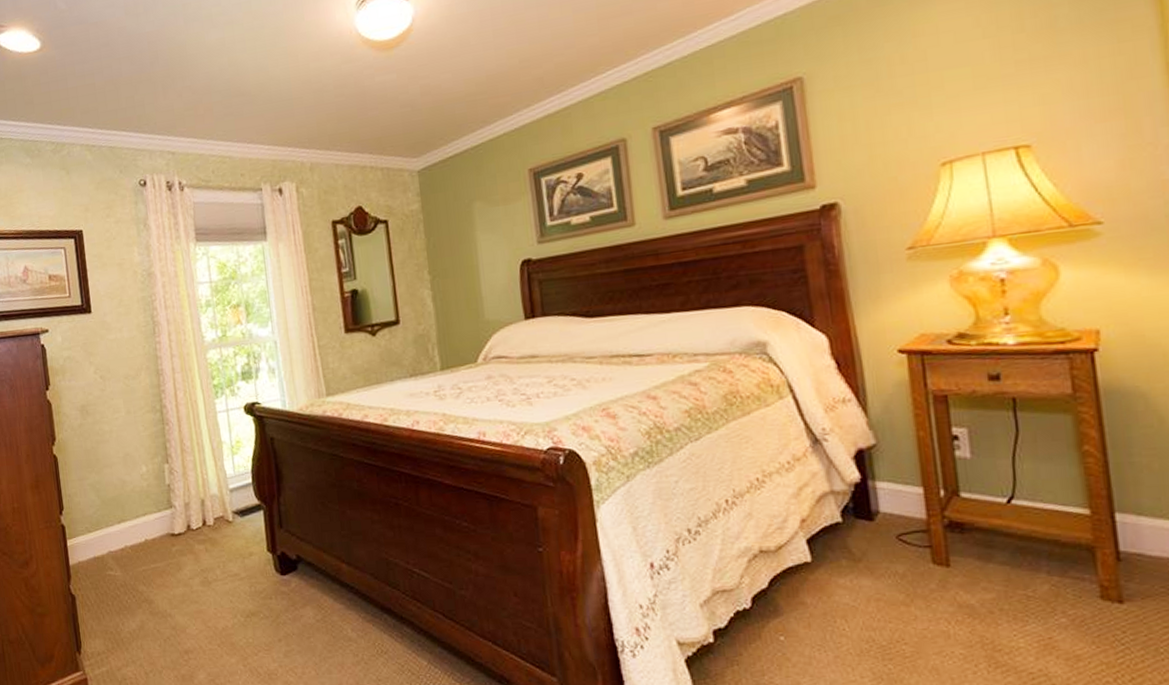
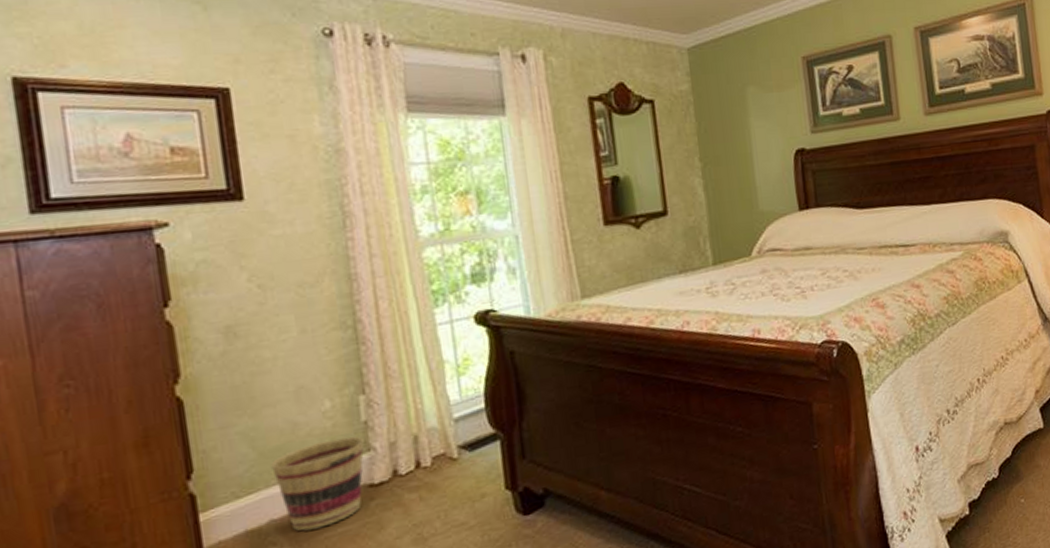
basket: none [109,495,168,563] -> present [271,436,364,532]

